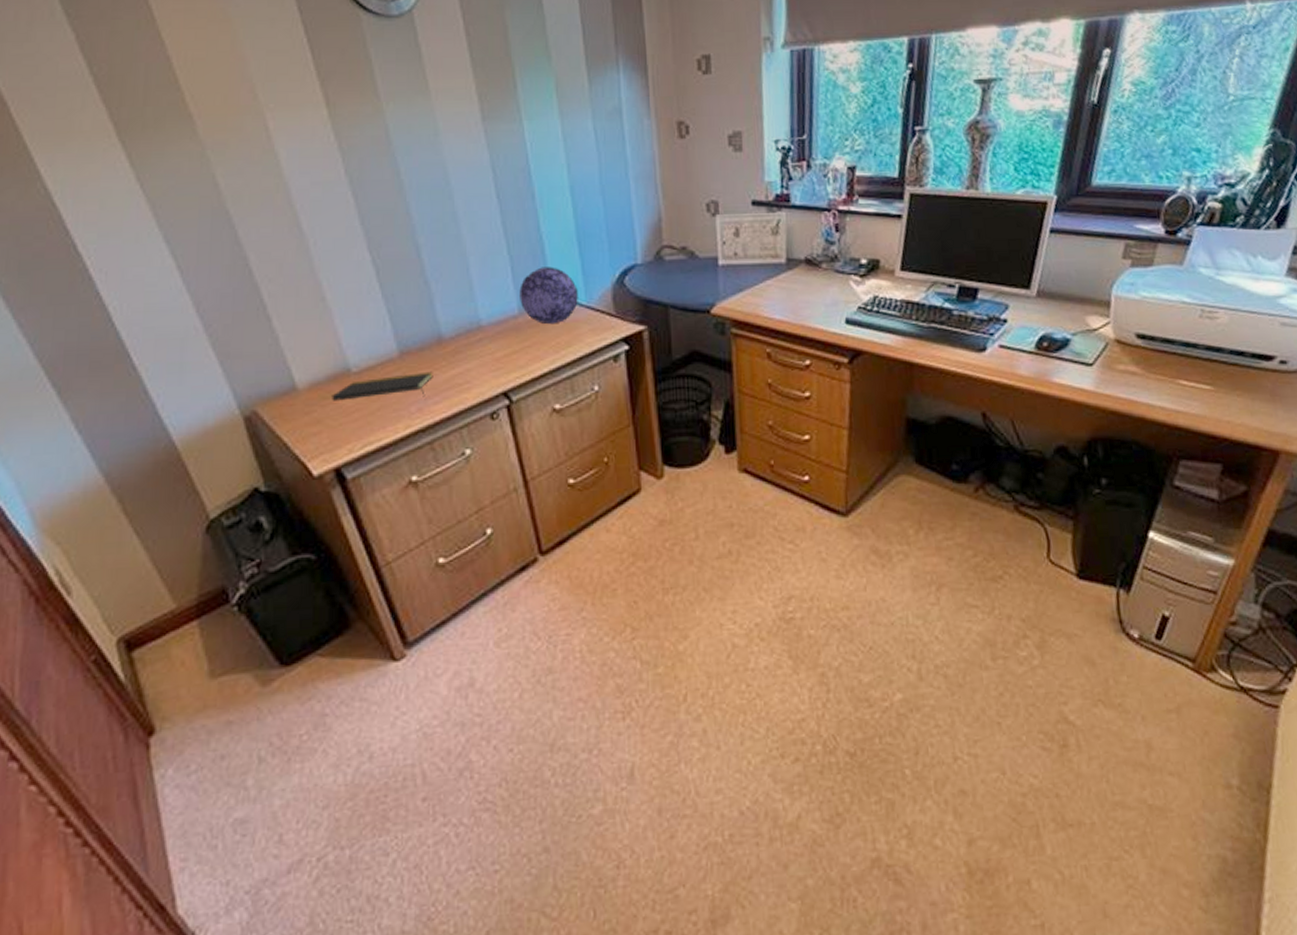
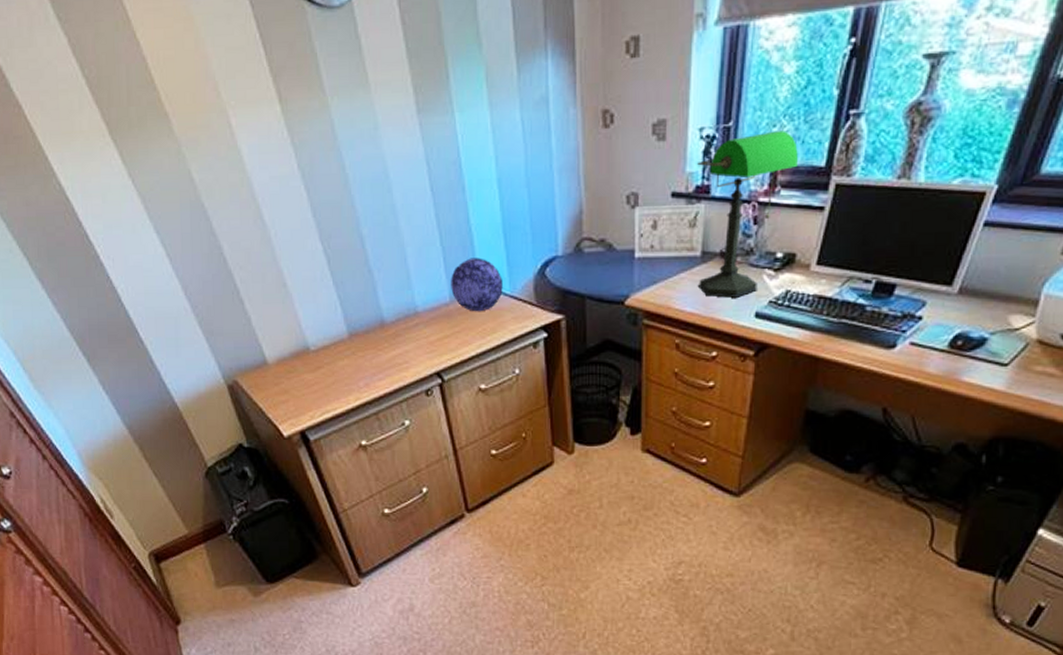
notepad: present [332,371,433,401] -> none [295,351,377,375]
desk lamp: none [775,144,872,305] -> present [697,131,798,298]

